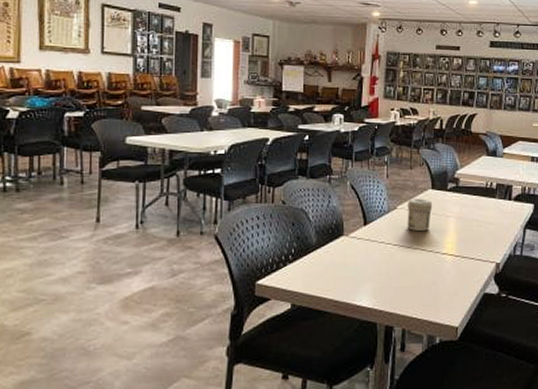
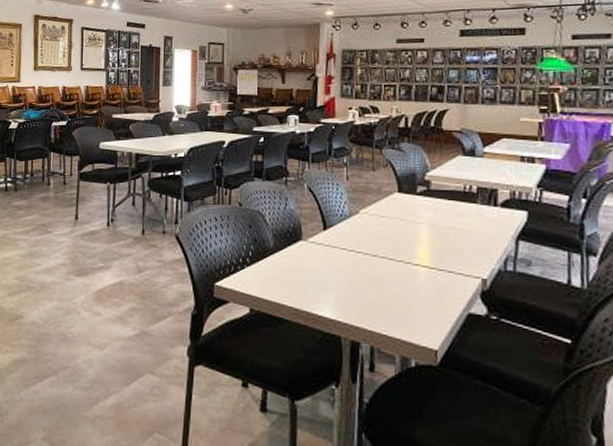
jar: present [407,198,433,232] -> none [371,202,401,239]

